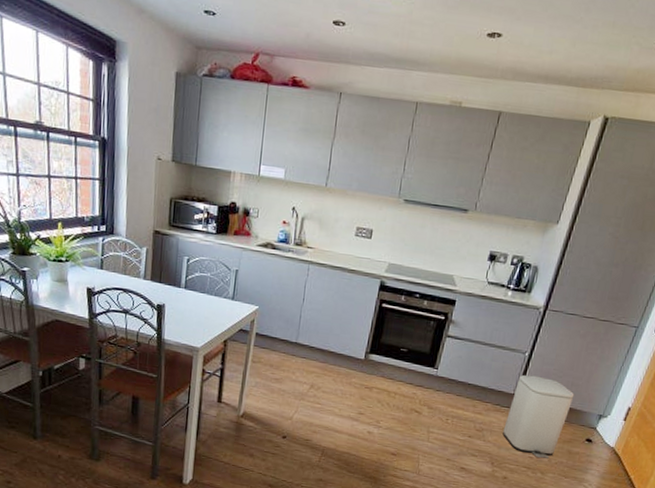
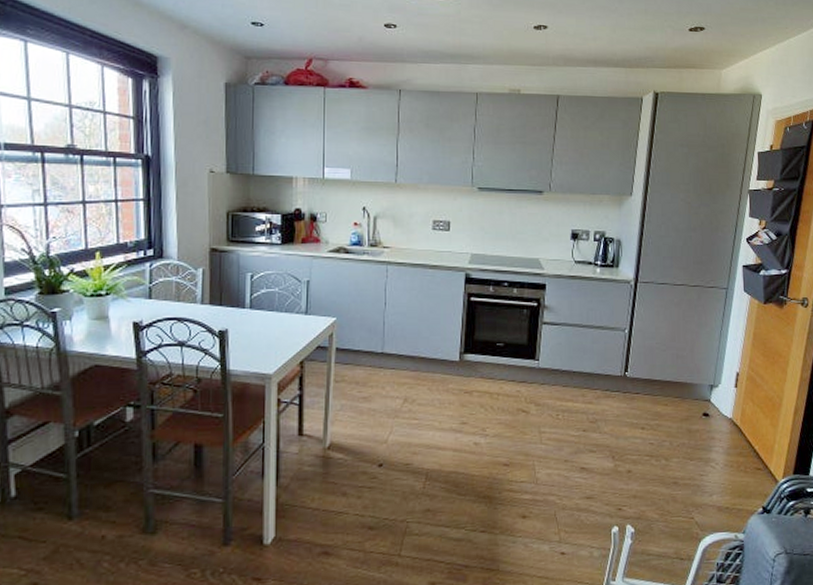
pedal bin: present [503,375,575,460] -> none [618,353,682,443]

